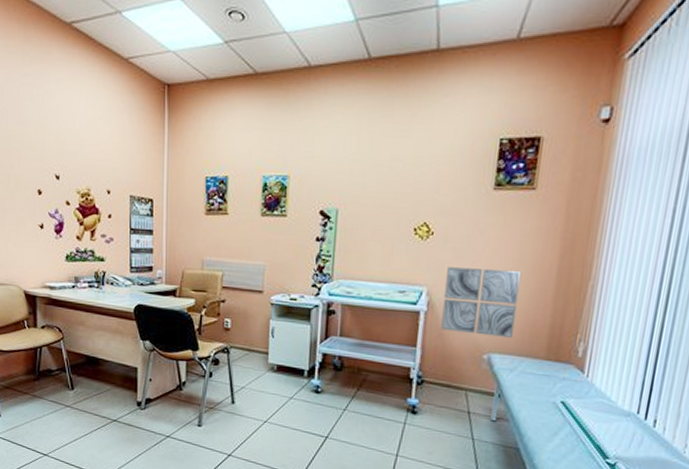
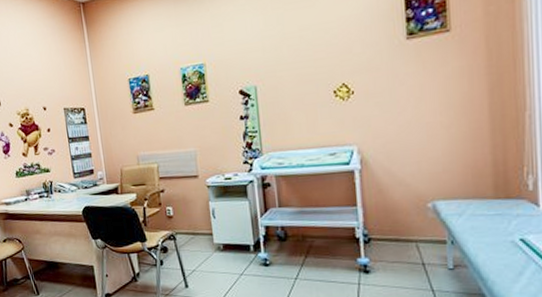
wall art: present [441,267,522,338] -> none [374,115,455,186]

